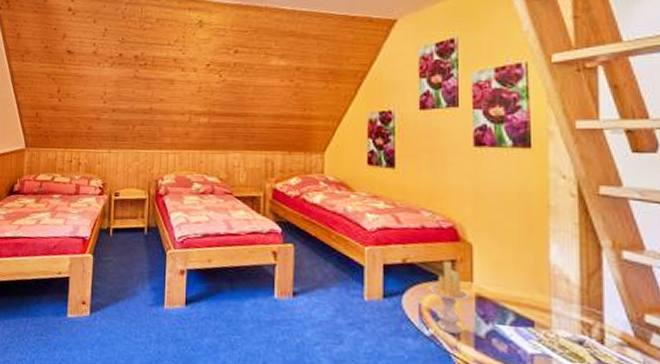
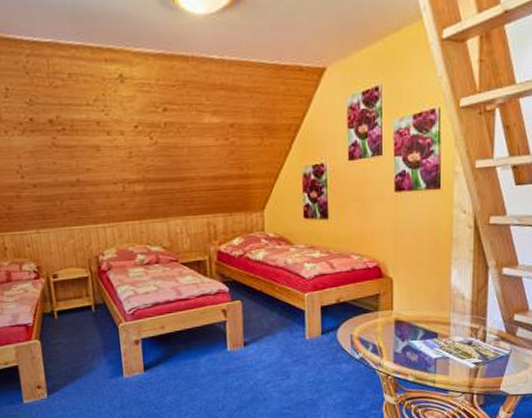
candle: present [429,261,469,334] -> none [358,295,390,354]

